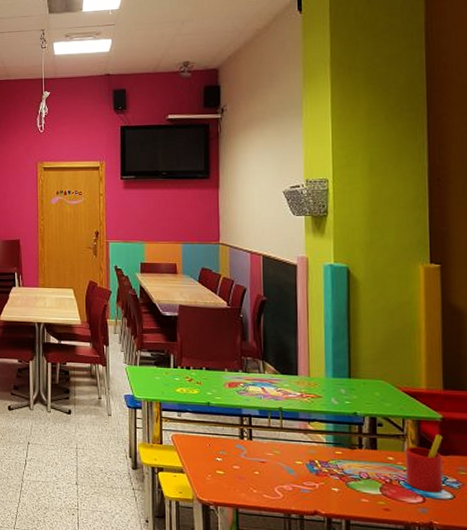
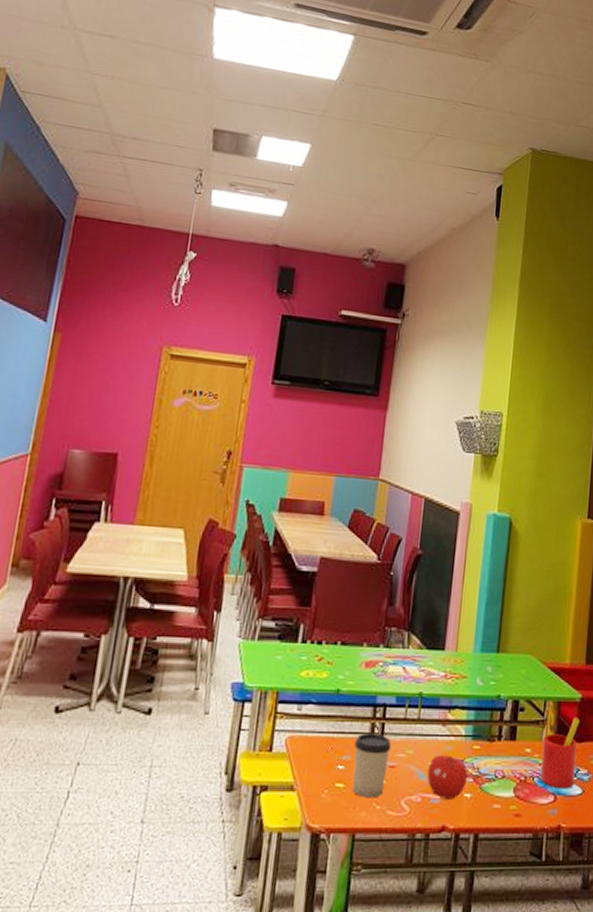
cup: none [228,435,260,484] -> present [352,732,392,798]
fruit: none [295,456,334,492] -> present [427,755,468,800]

